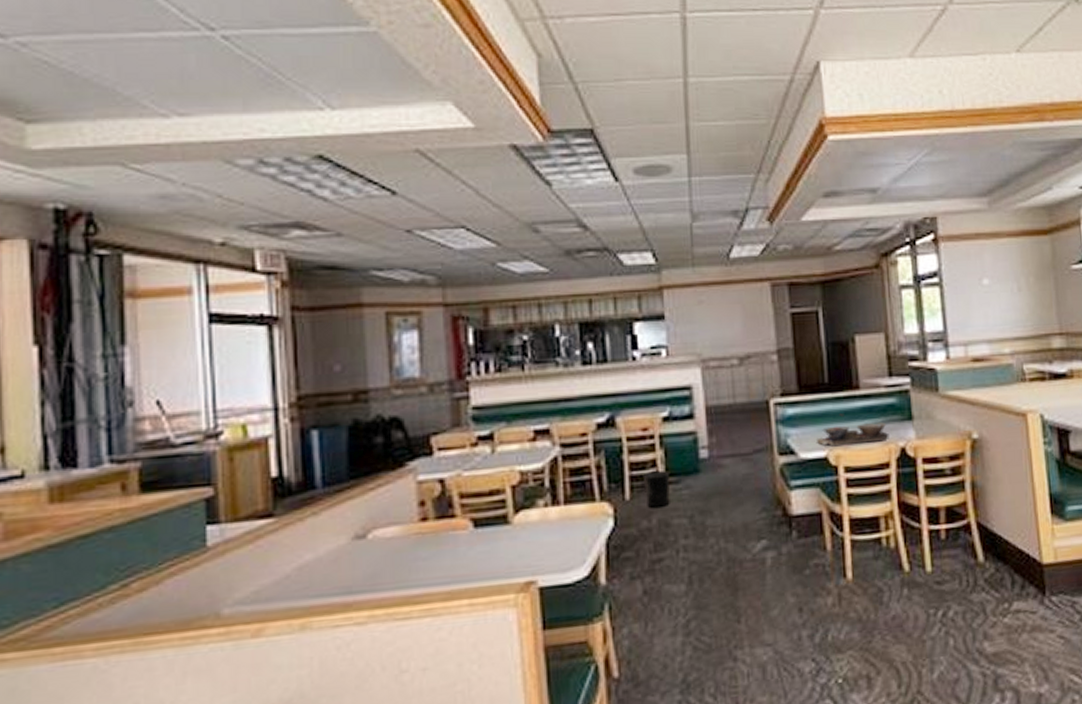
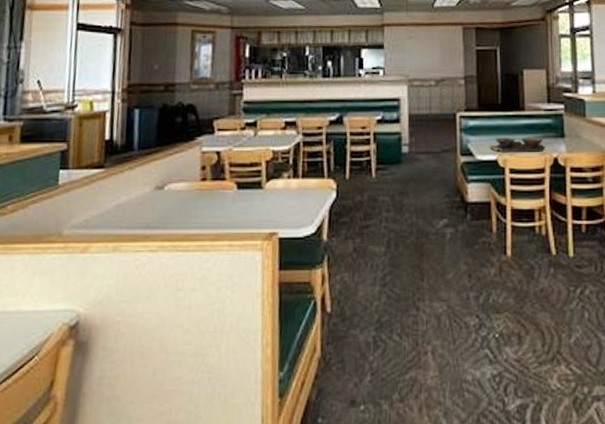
waste bin: present [642,470,670,509] -> none [359,160,380,188]

